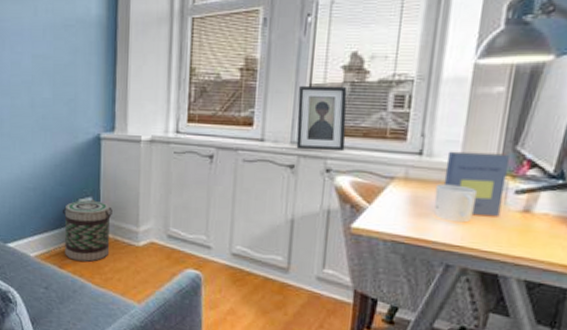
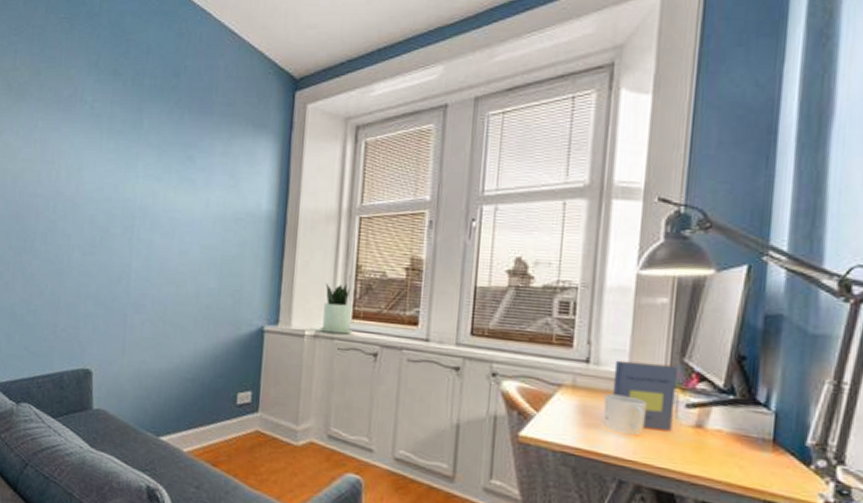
basket: present [62,199,112,262] -> none [219,394,272,461]
planter: none [156,87,188,138] -> present [320,284,352,334]
picture frame: present [296,86,348,152] -> none [461,288,512,356]

